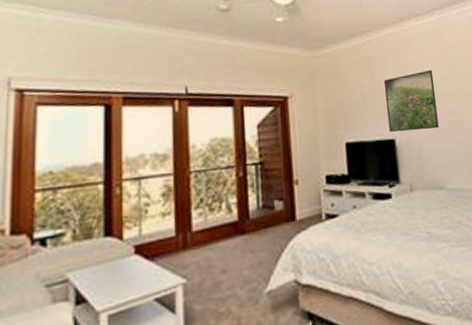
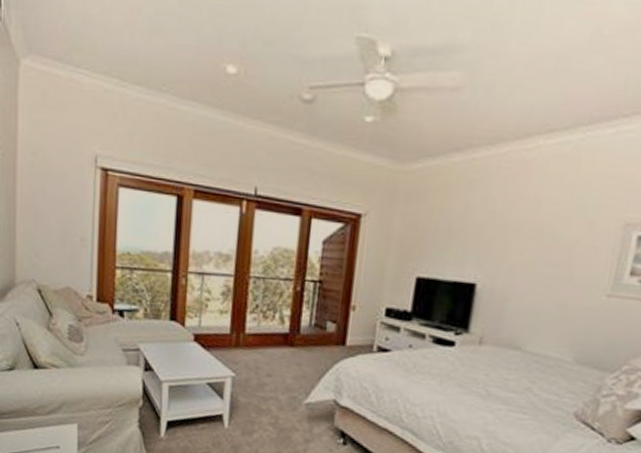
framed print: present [384,70,439,133] -> none [471,206,550,281]

